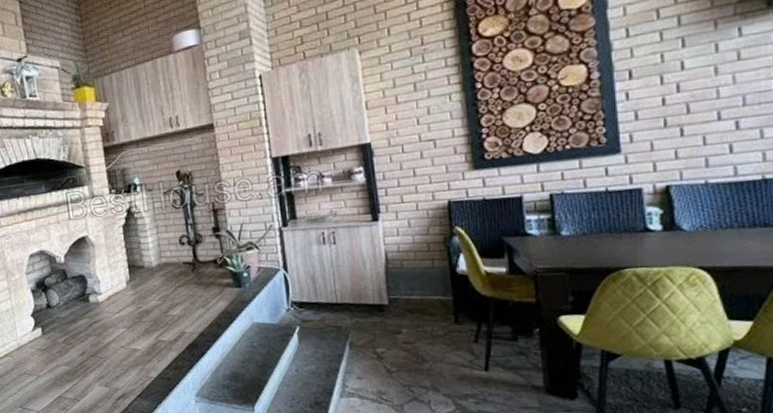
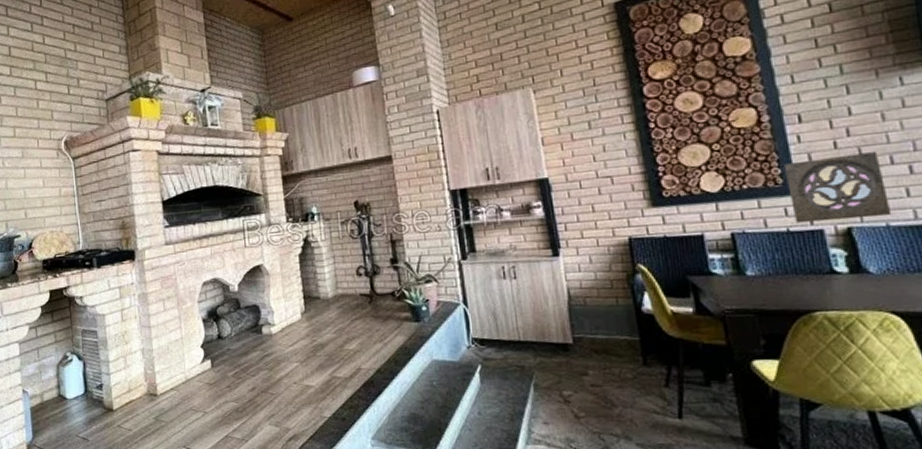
wall ornament: none [609,108,712,183] -> present [783,152,892,224]

